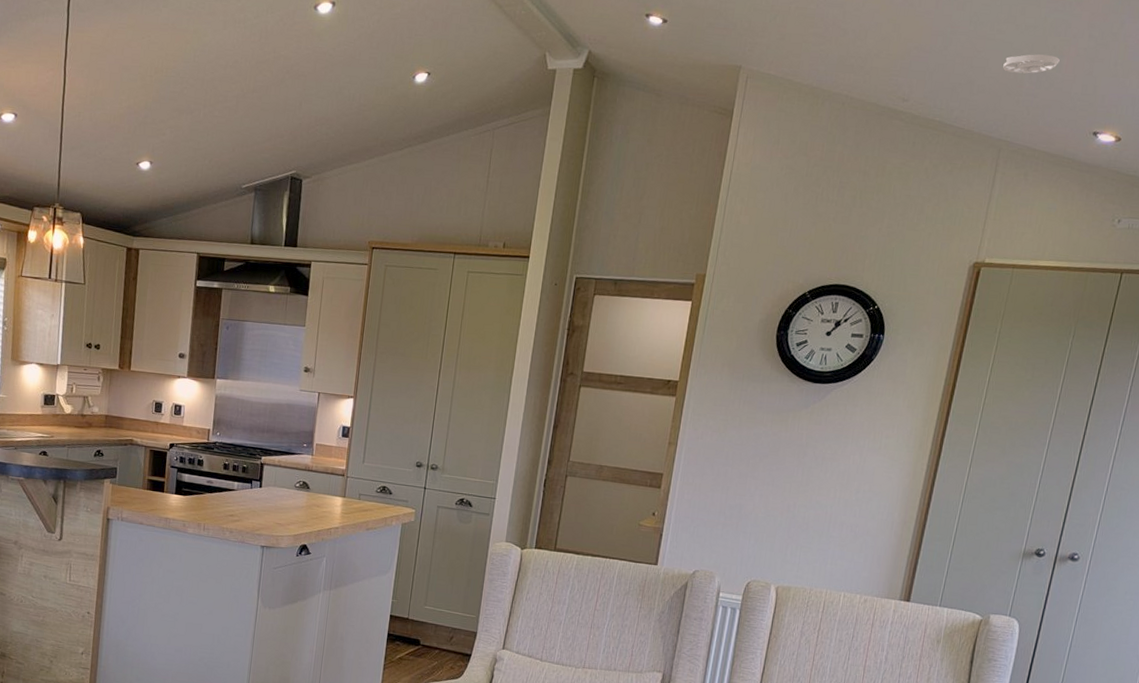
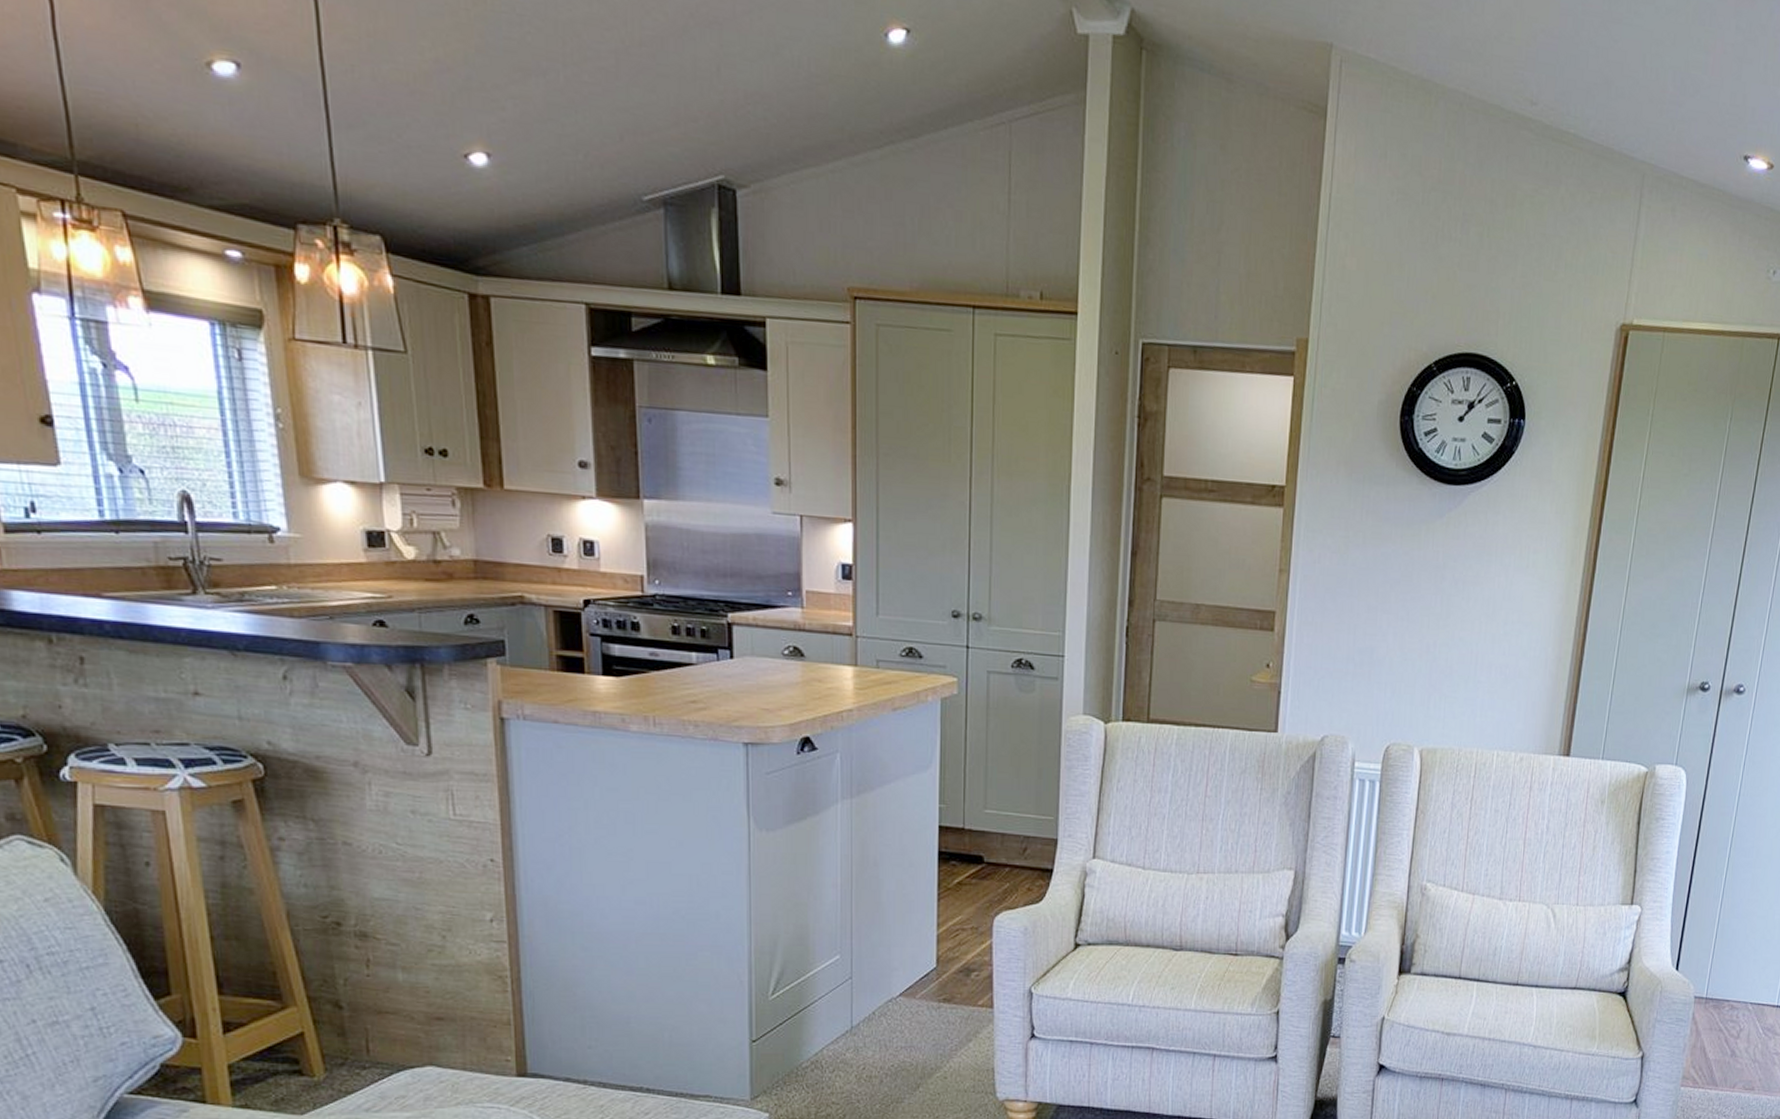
smoke detector: present [1003,54,1060,74] -> none [1643,47,1705,75]

